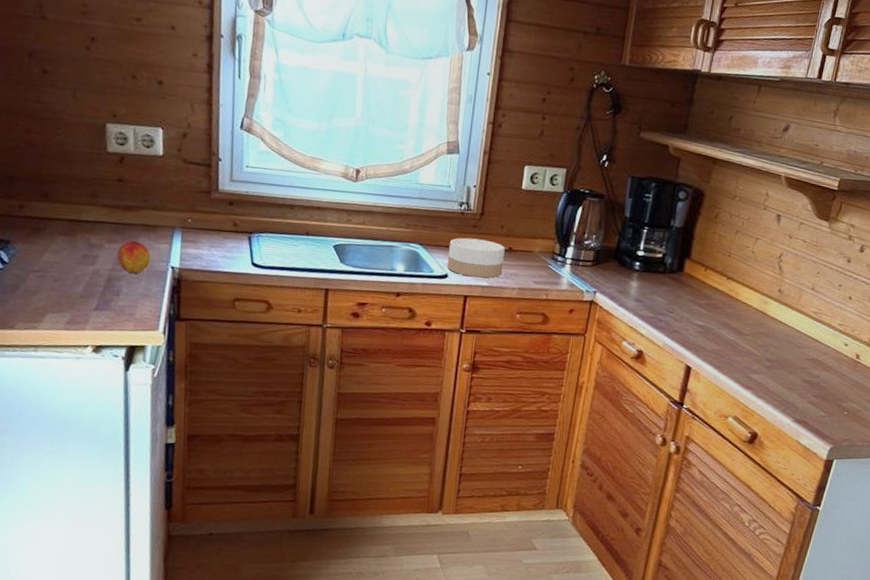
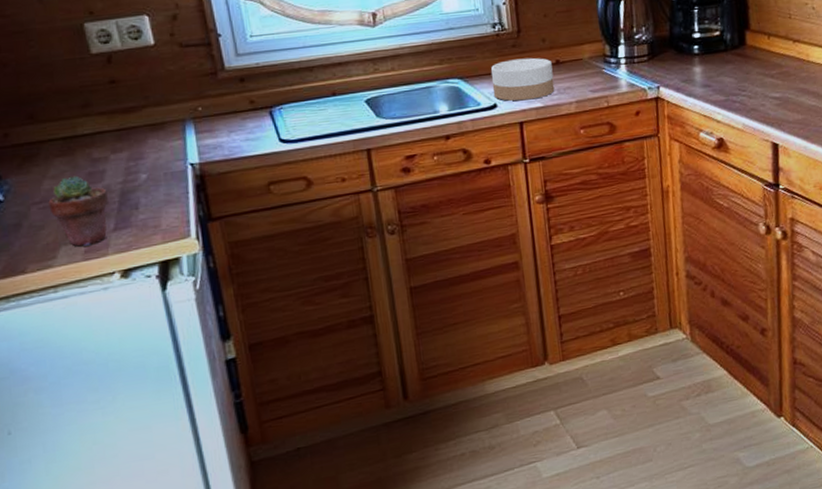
potted succulent: none [44,254,96,318] -> present [48,175,108,247]
peach: present [117,240,150,274] -> none [126,144,165,181]

